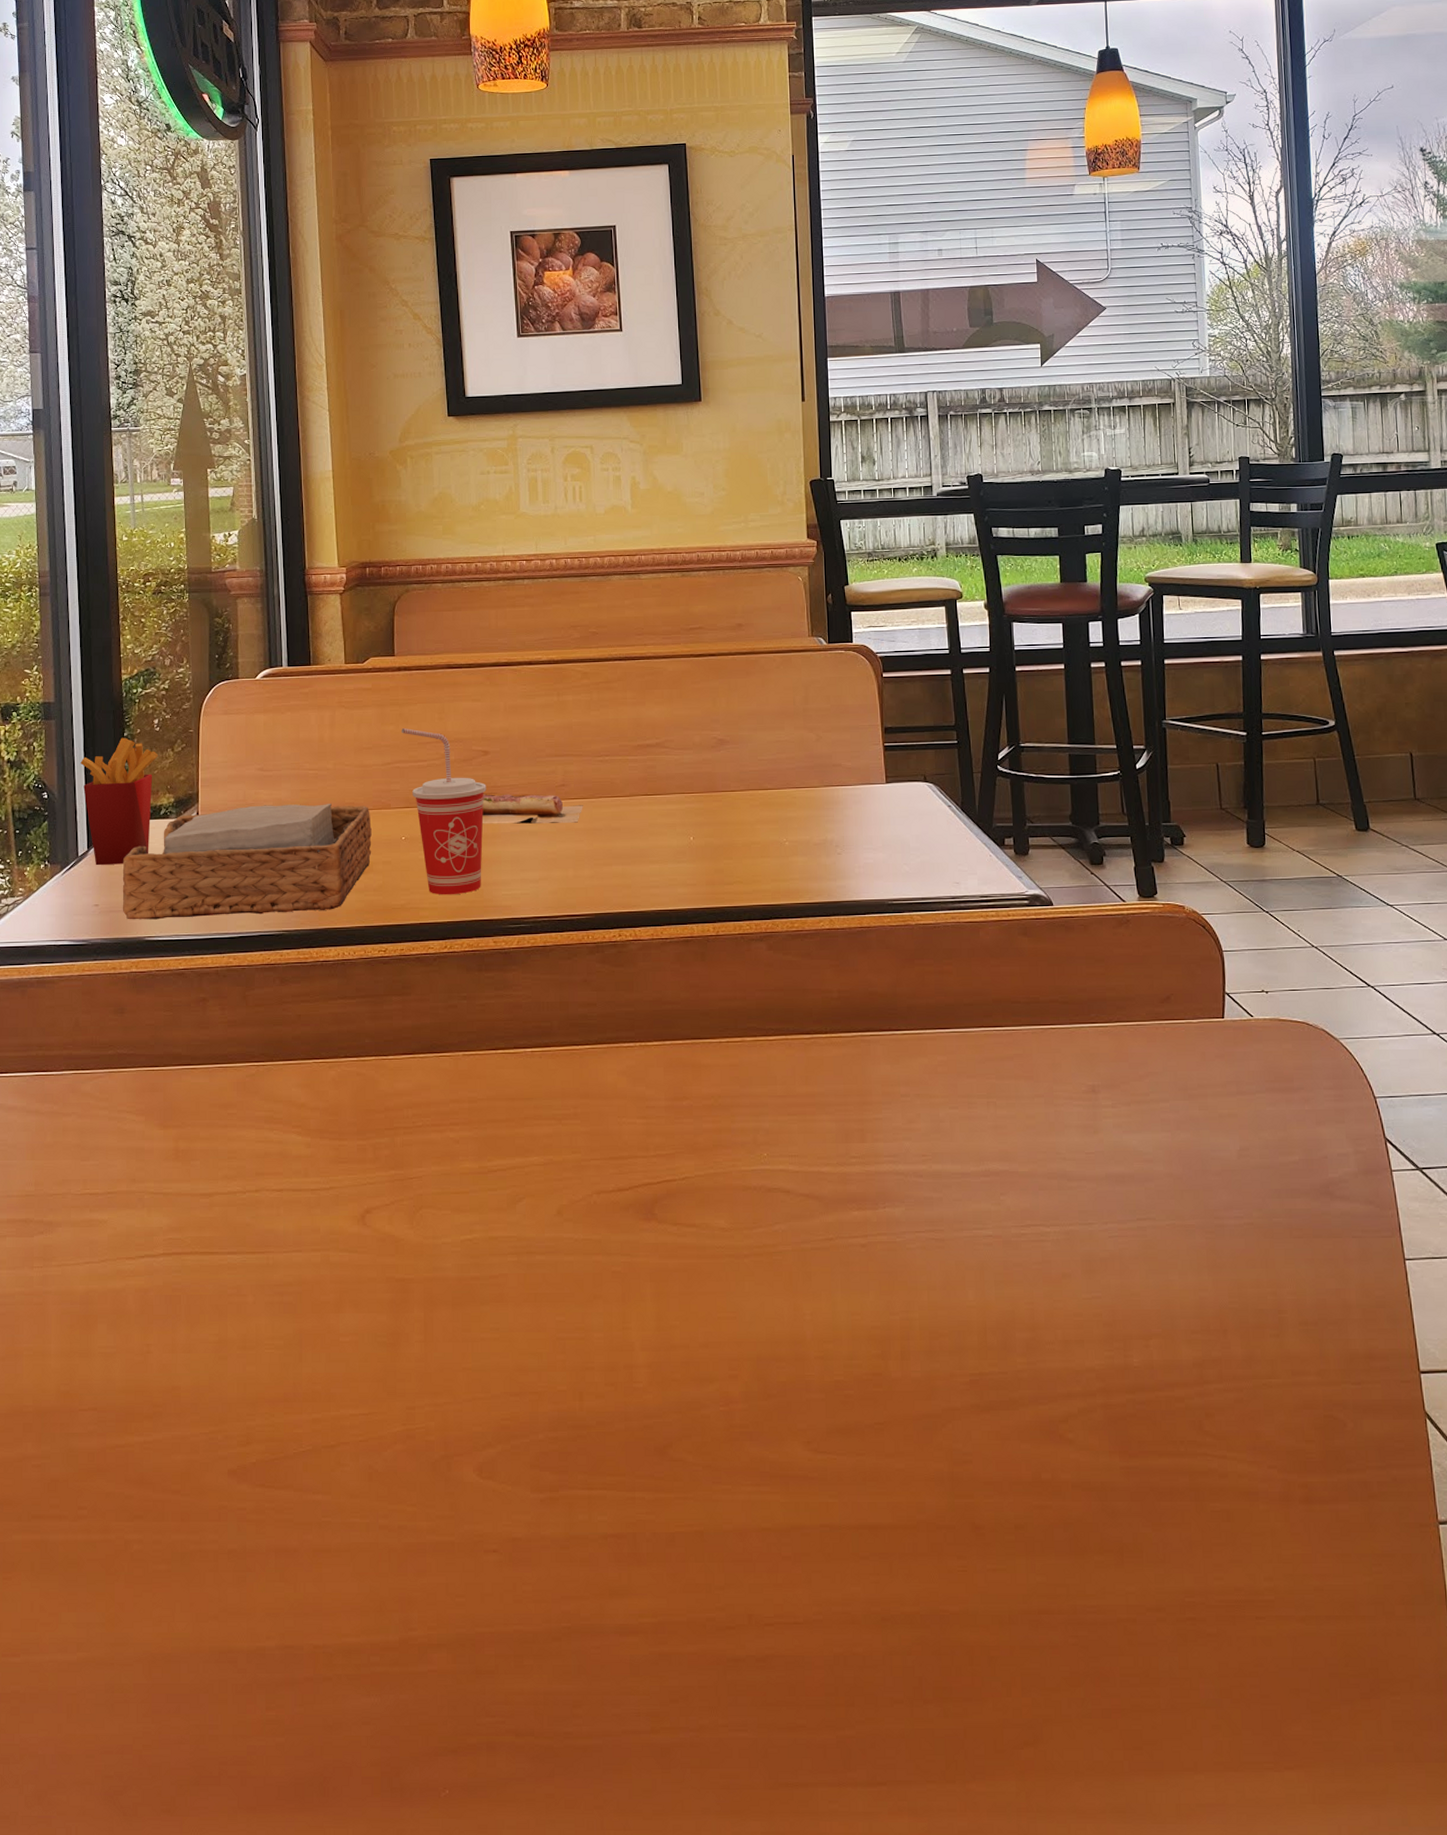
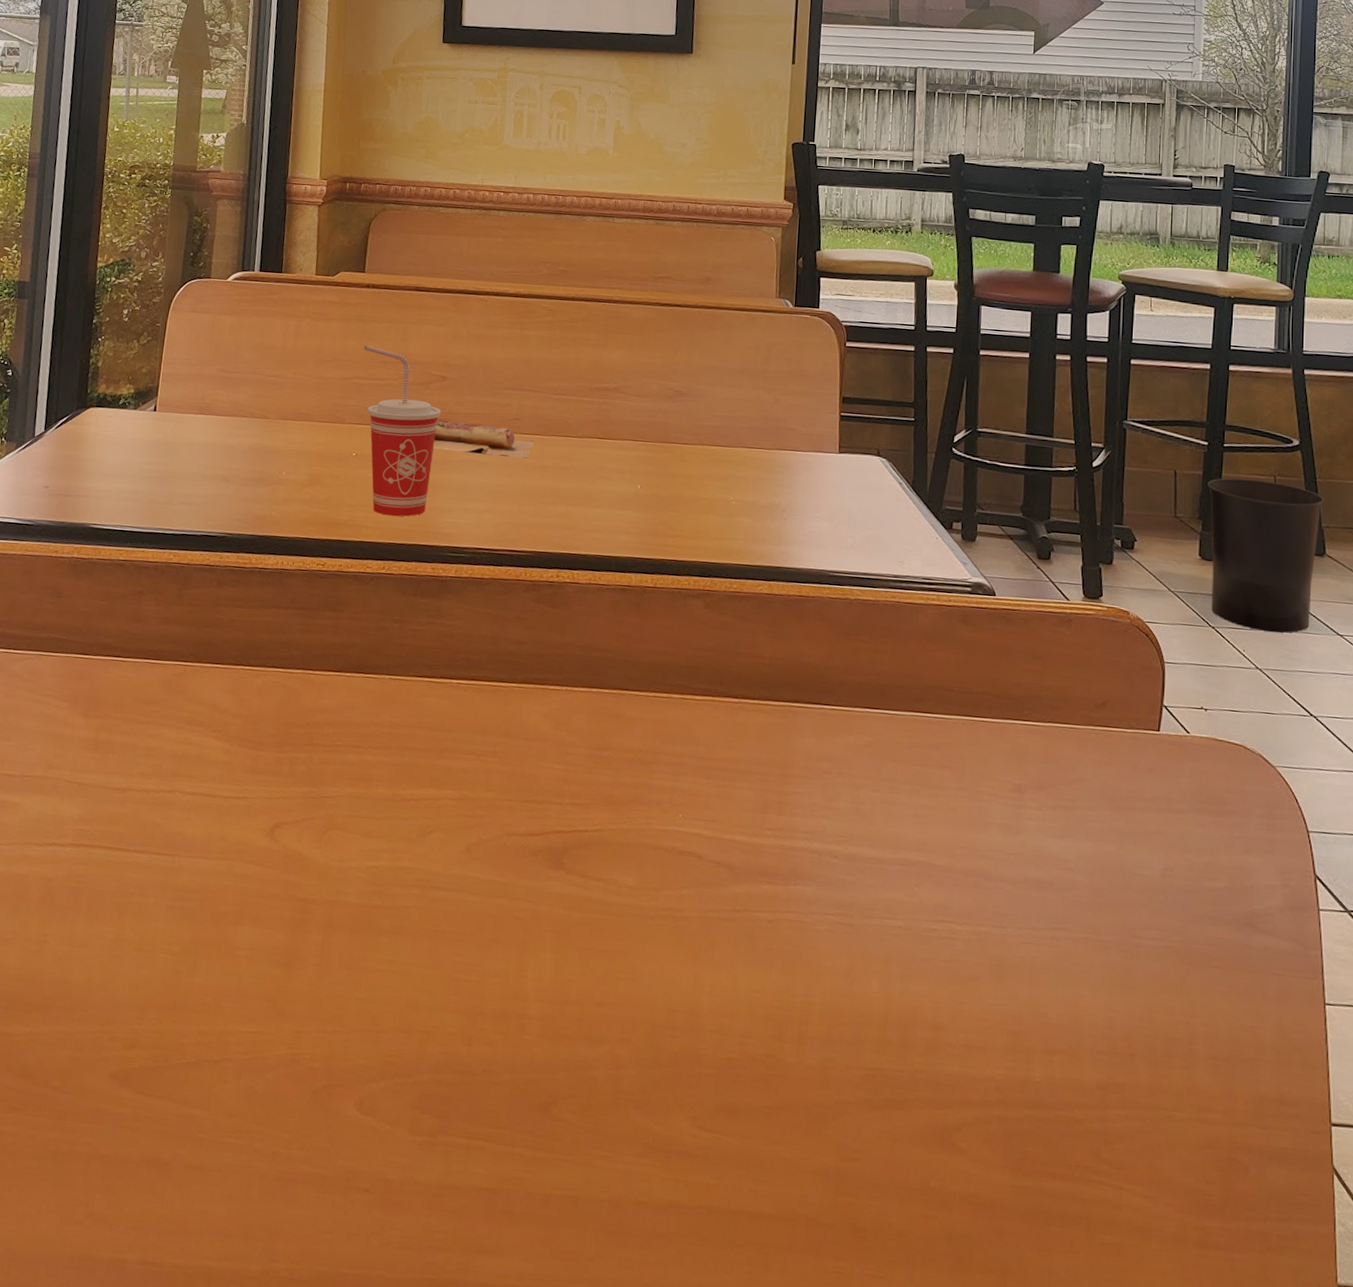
french fries: present [80,737,159,866] -> none [47,324,124,449]
napkin holder: present [122,804,372,920] -> none [71,405,324,518]
waste bin: none [1249,764,1364,910] -> present [1207,478,1325,633]

